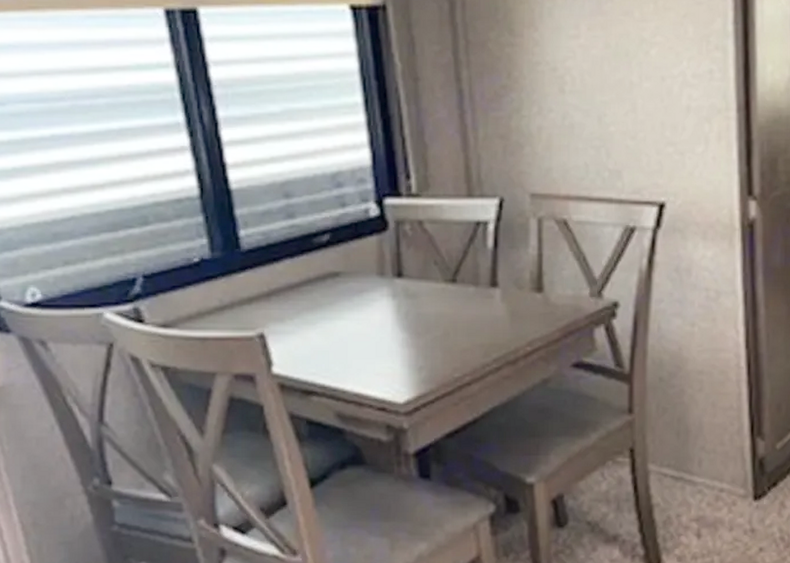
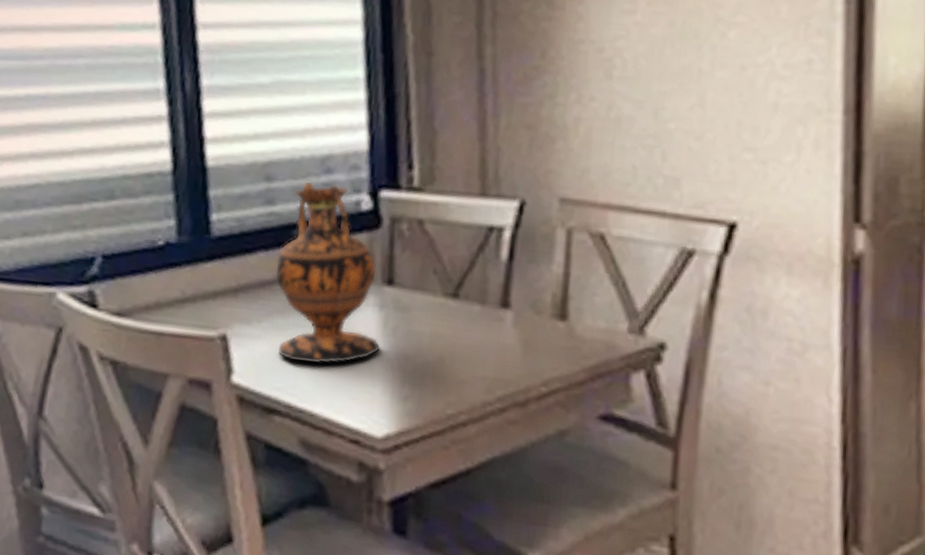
vase: none [301,195,396,349] -> present [275,181,381,365]

